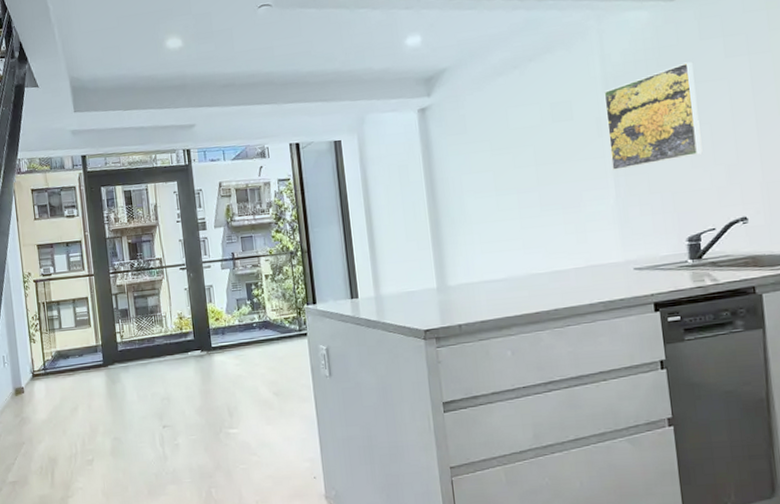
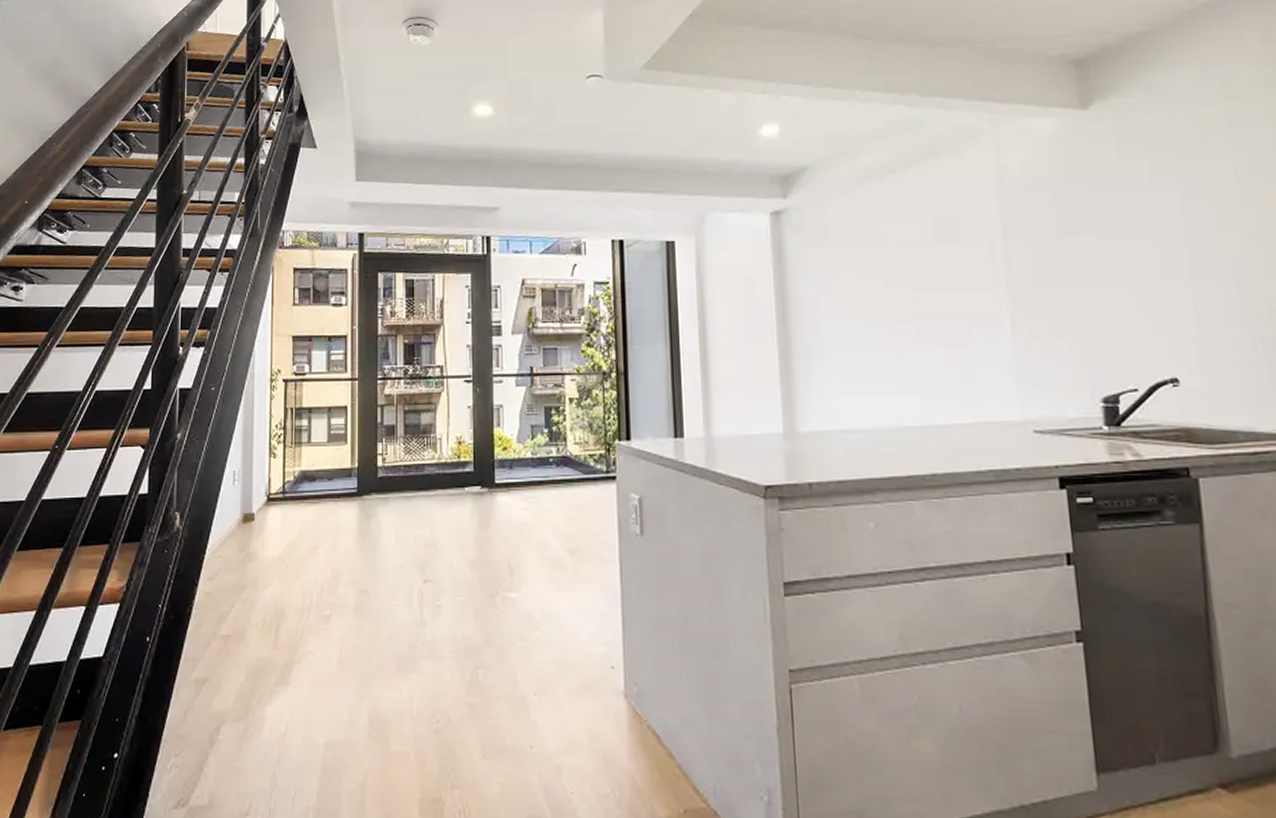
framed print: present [604,62,703,171] -> none [999,183,1122,307]

